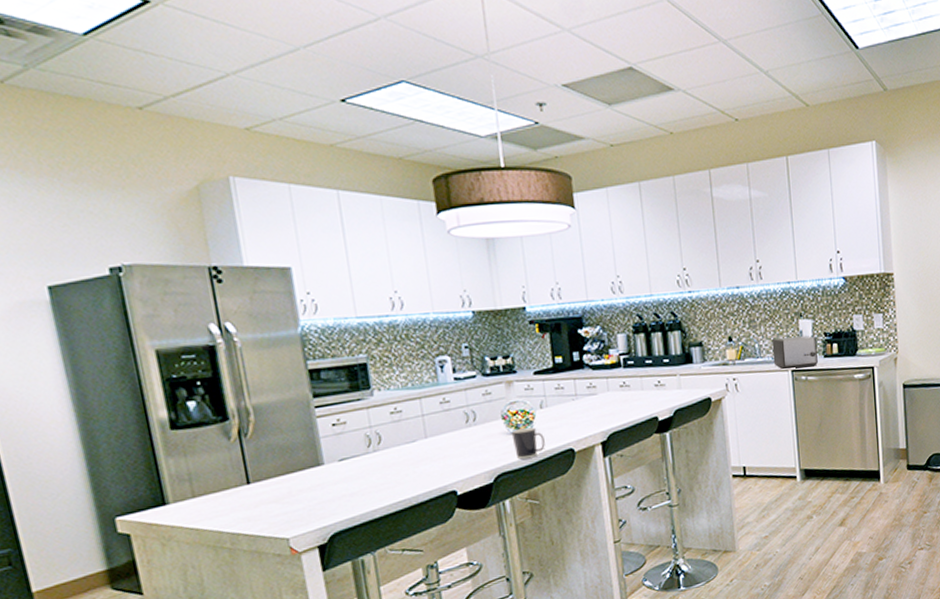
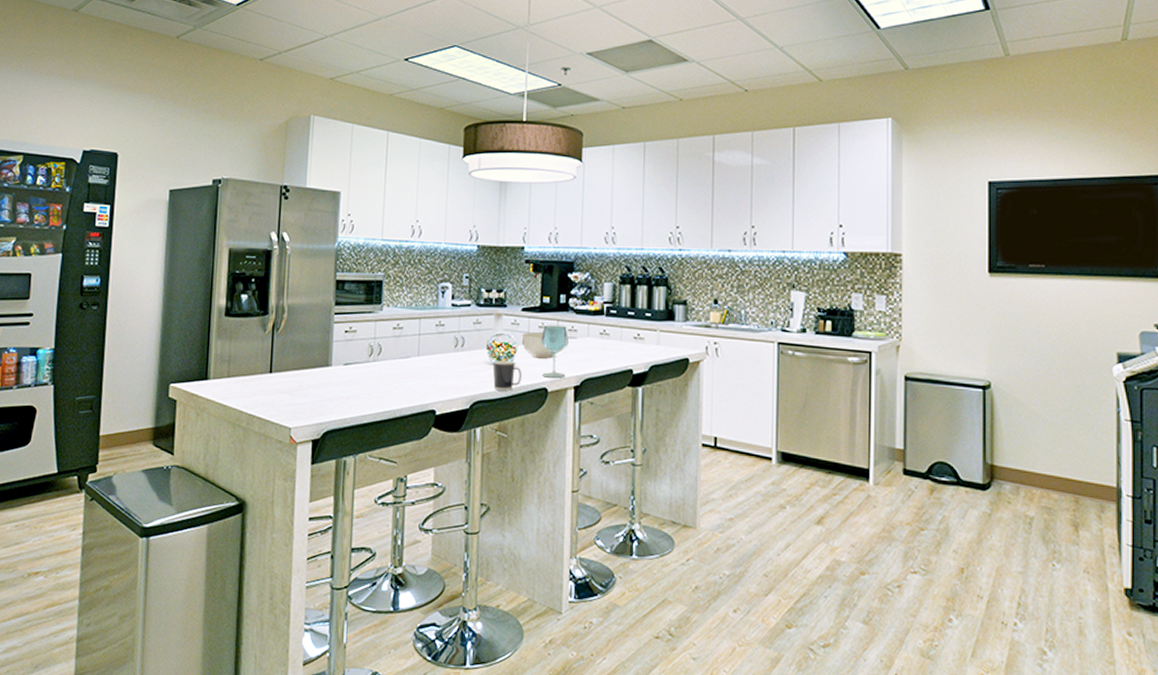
bowl: none [538,394,576,421] -> present [521,332,554,359]
wine glass: none [558,383,590,439] -> present [540,325,570,379]
toaster: present [771,335,818,370] -> none [759,306,808,342]

